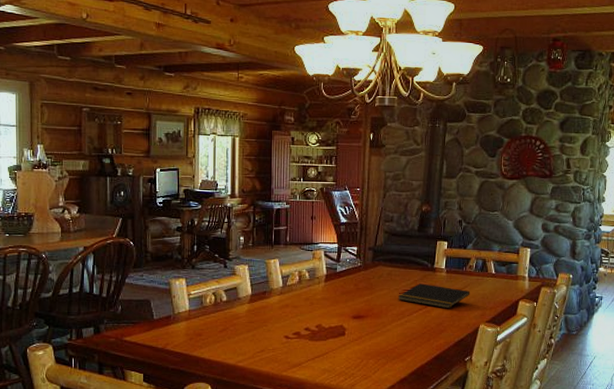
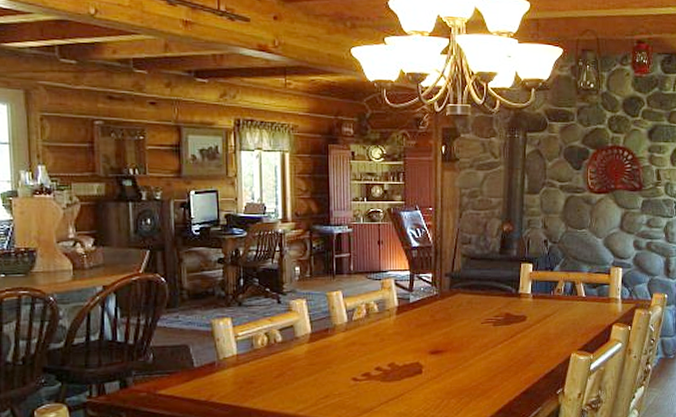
notepad: present [398,283,471,309] -> none [480,311,560,338]

